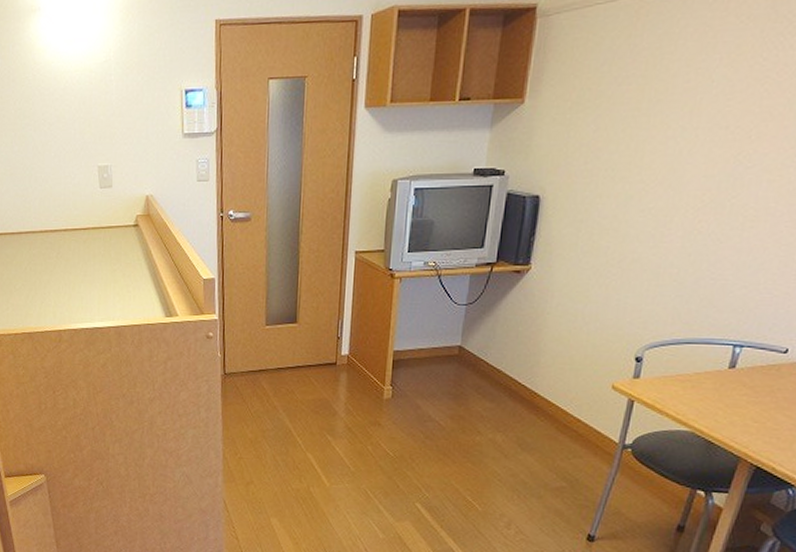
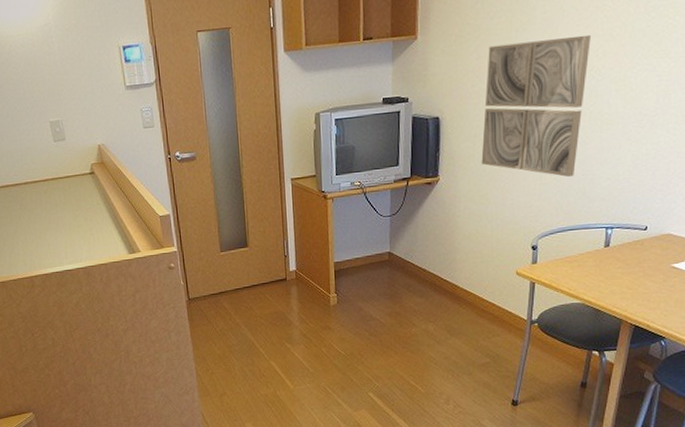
wall art: none [585,111,744,281] -> present [481,34,591,178]

